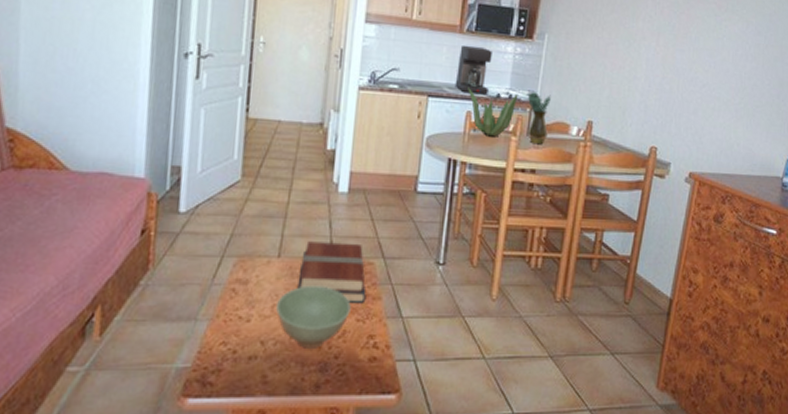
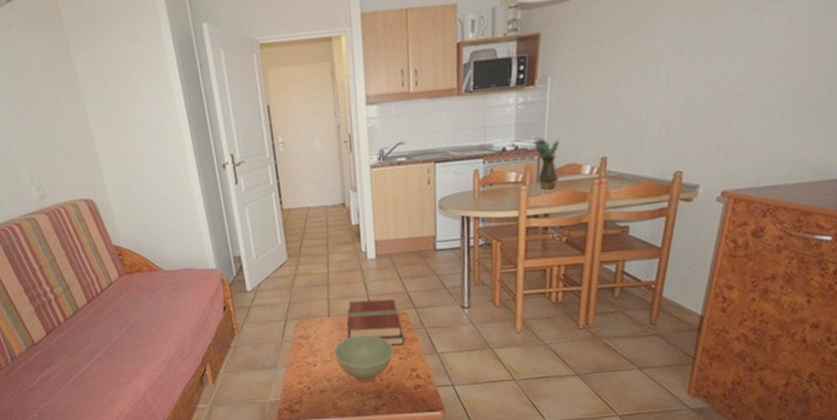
coffee maker: present [455,46,492,95] -> none [459,105,493,152]
plant: present [468,88,518,139] -> none [472,143,525,191]

